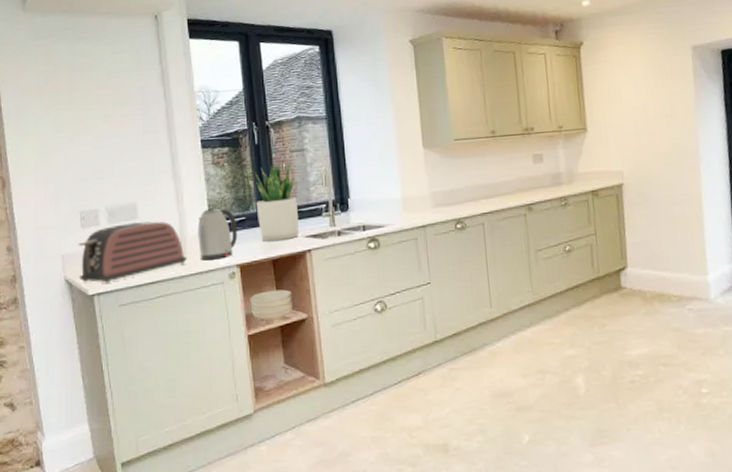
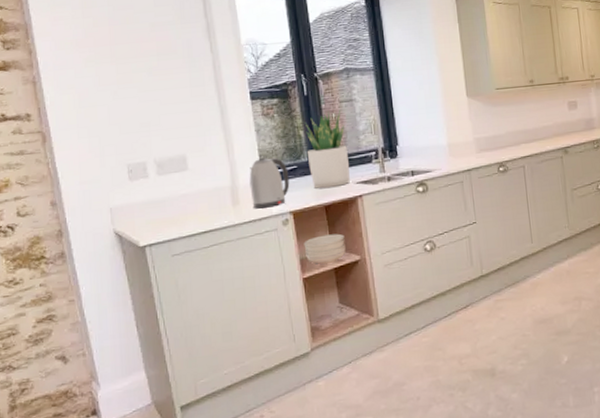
toaster: present [78,221,187,284] -> none [127,172,240,235]

